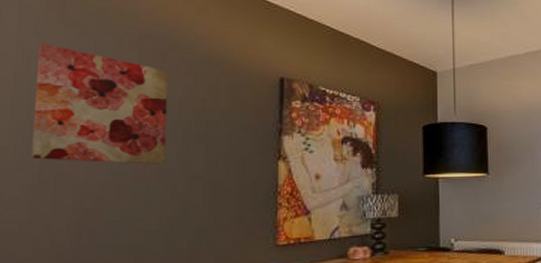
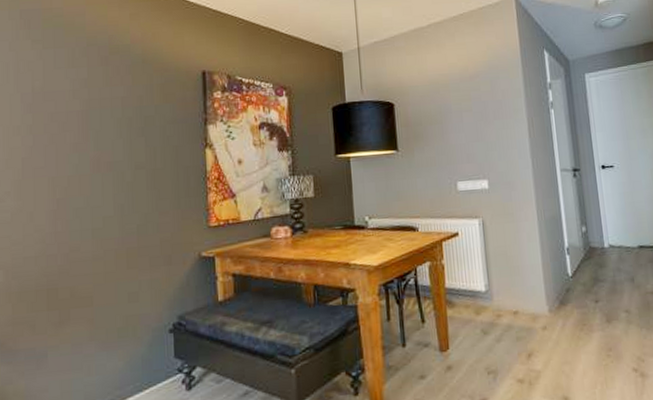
wall art: present [32,44,169,165] -> none [13,59,115,159]

